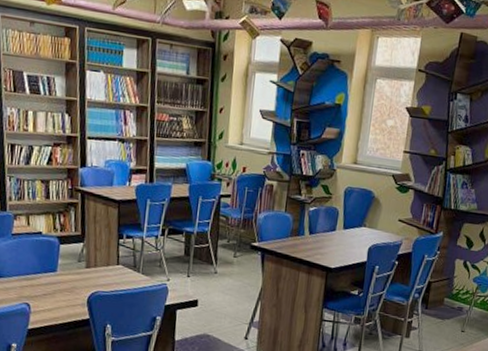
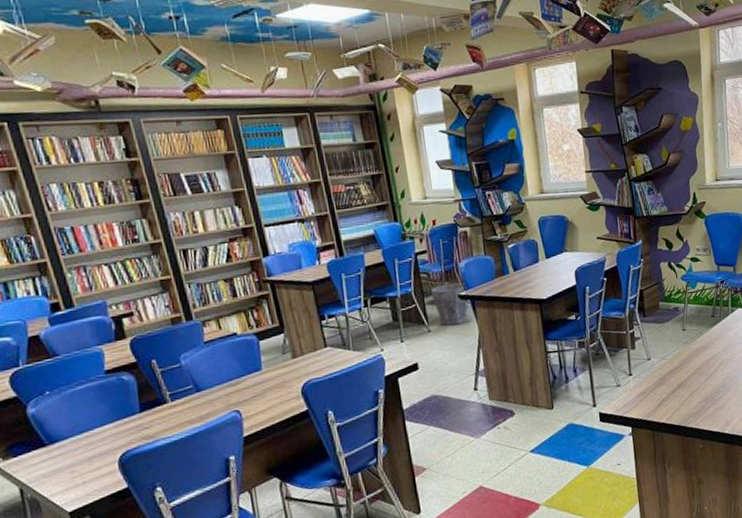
waste bin: none [225,231,259,273] -> present [430,282,469,326]

